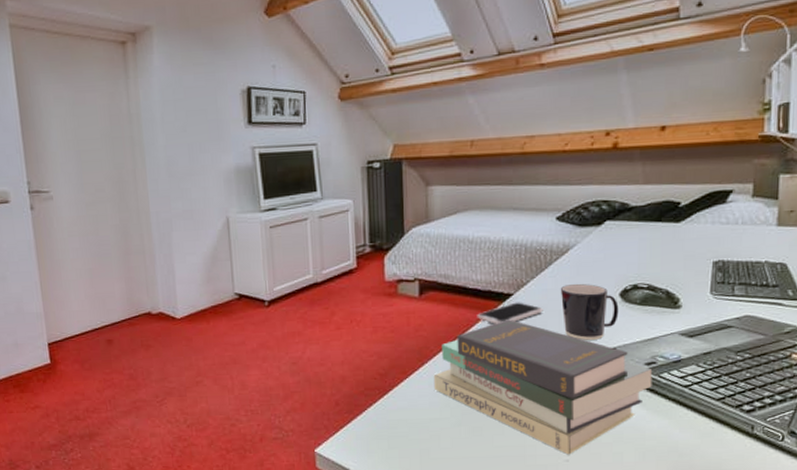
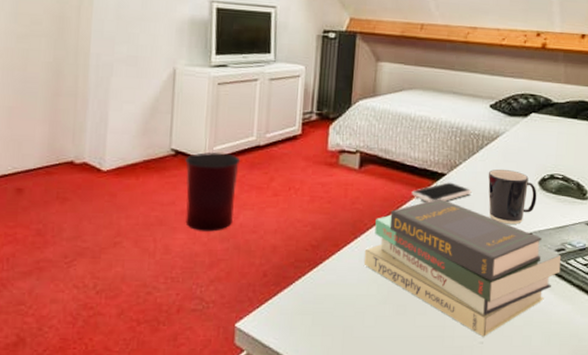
waste bin: none [249,293,301,367] -> present [185,152,241,231]

